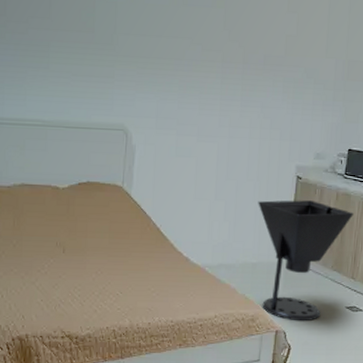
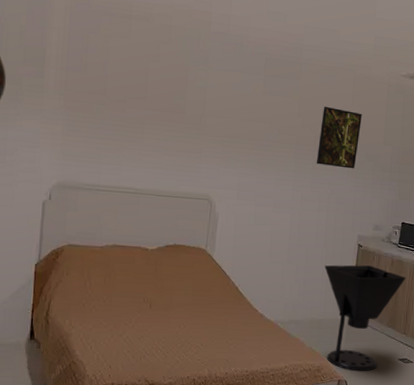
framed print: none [245,15,299,88] -> present [316,106,362,169]

